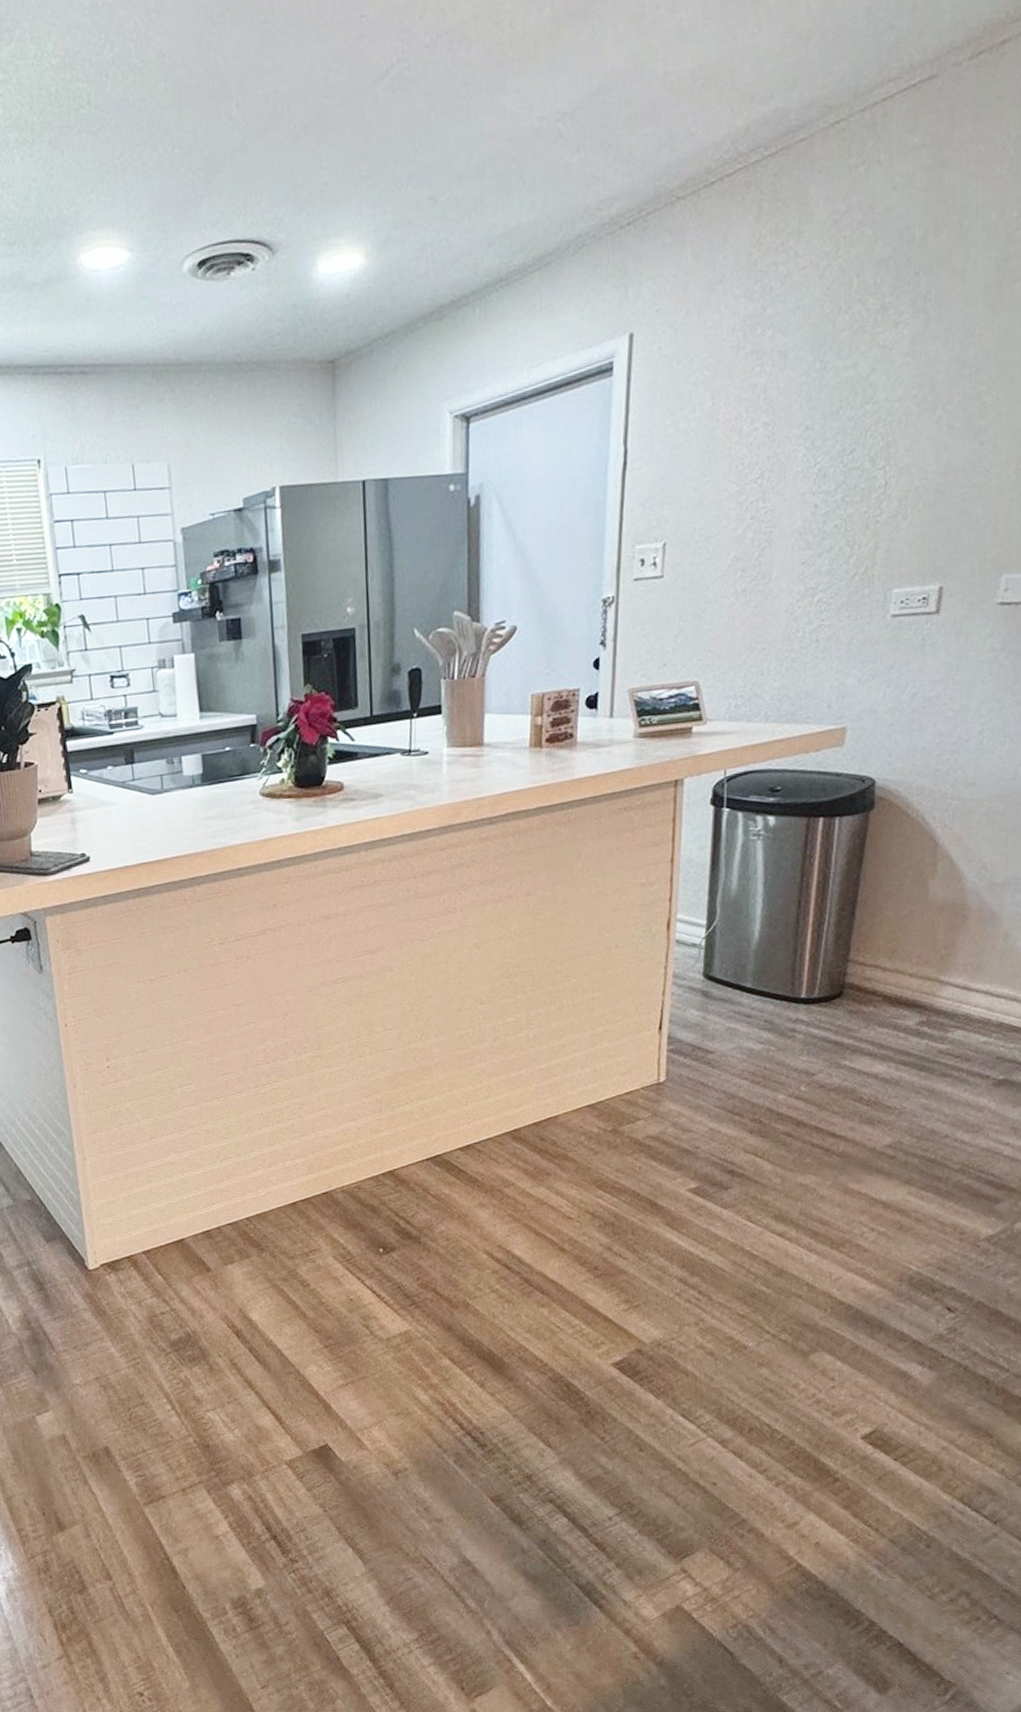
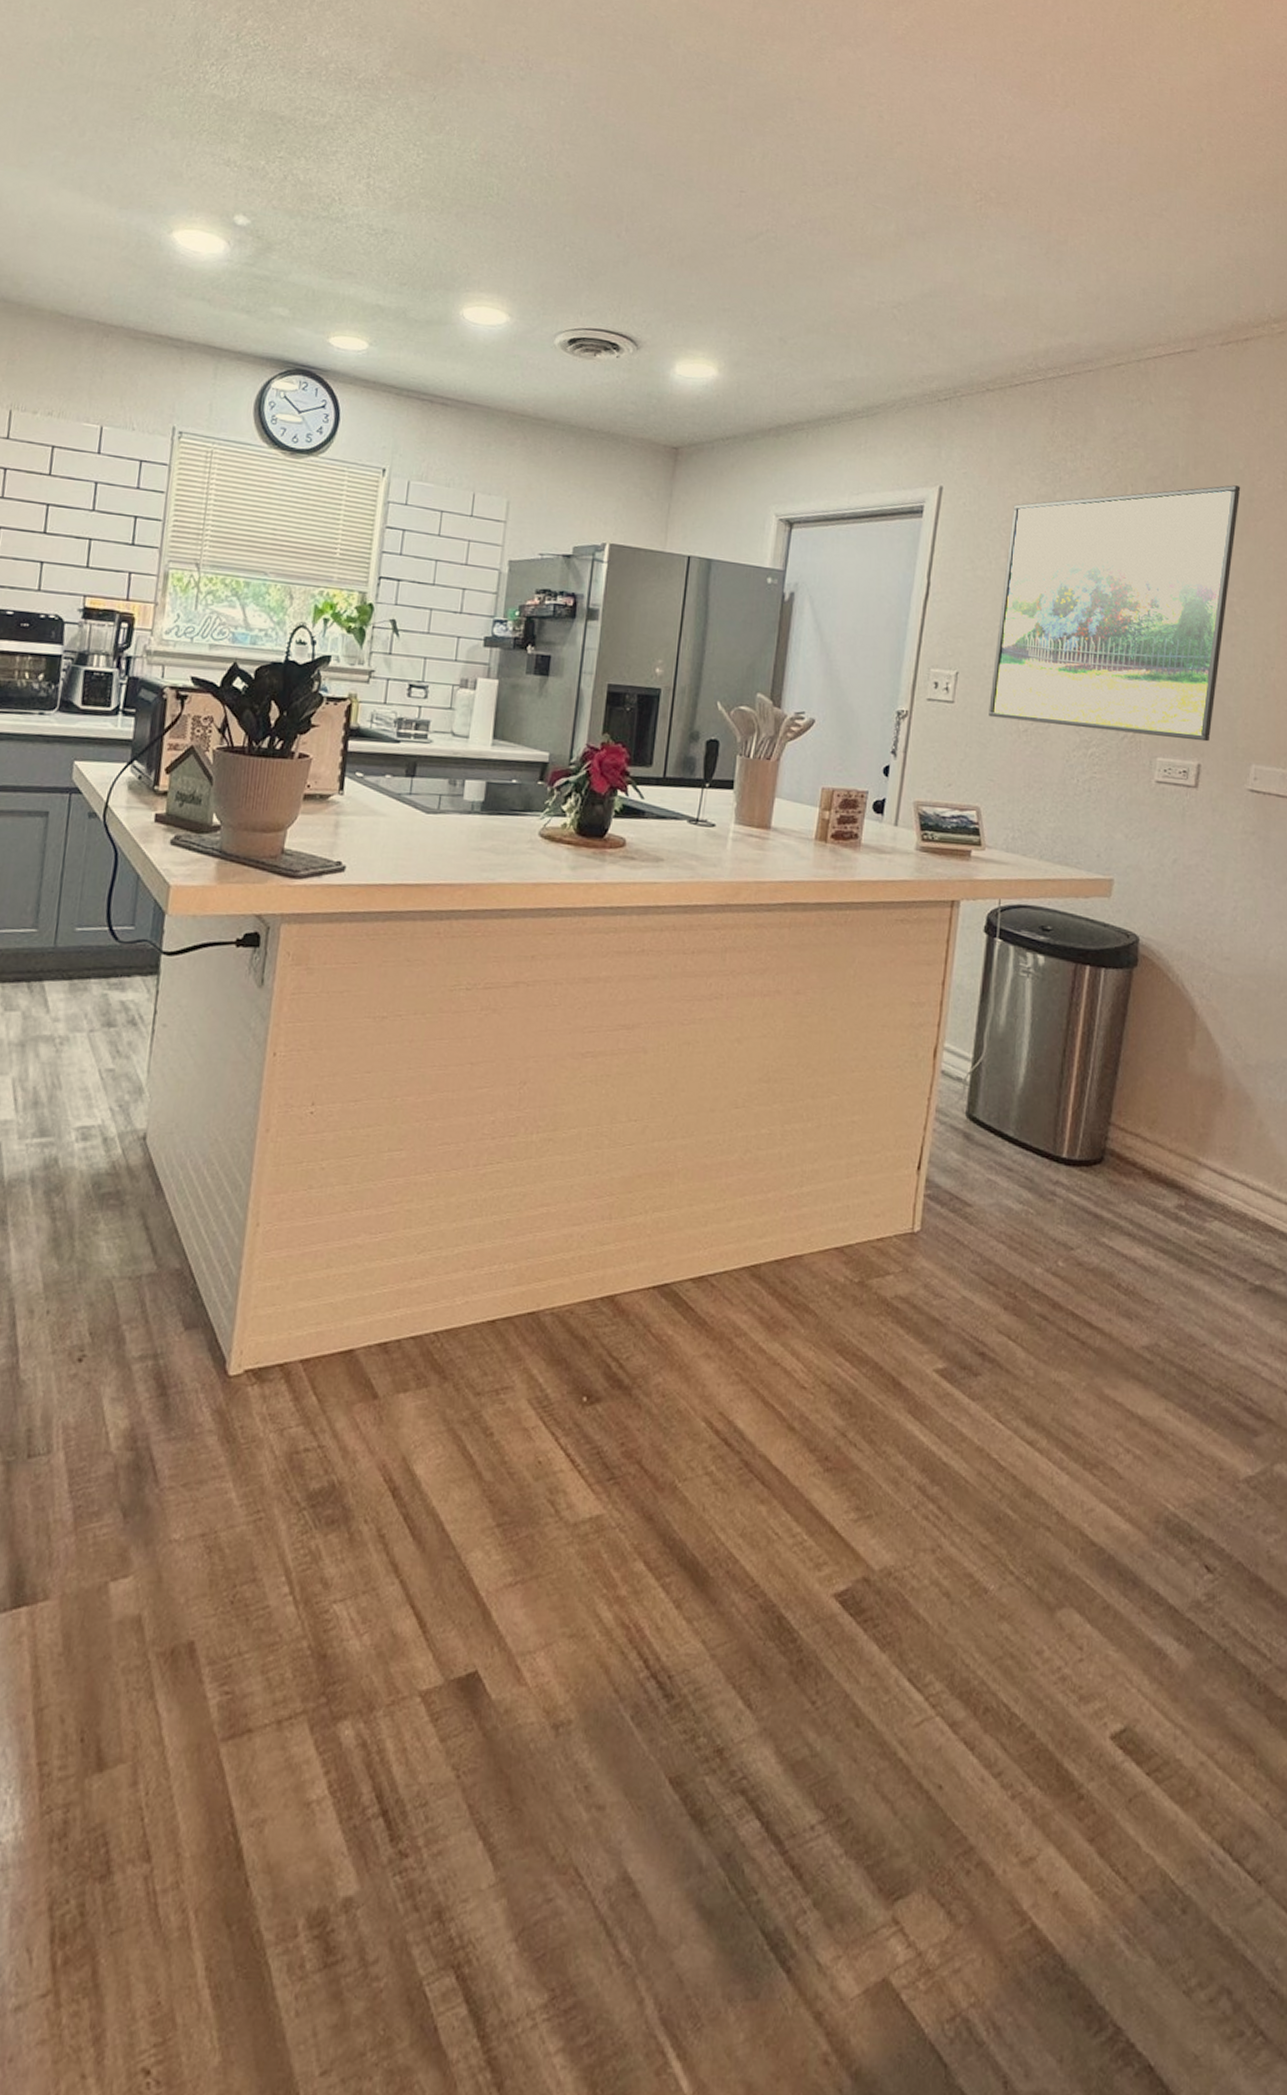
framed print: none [702,244,994,585] -> present [989,485,1241,742]

